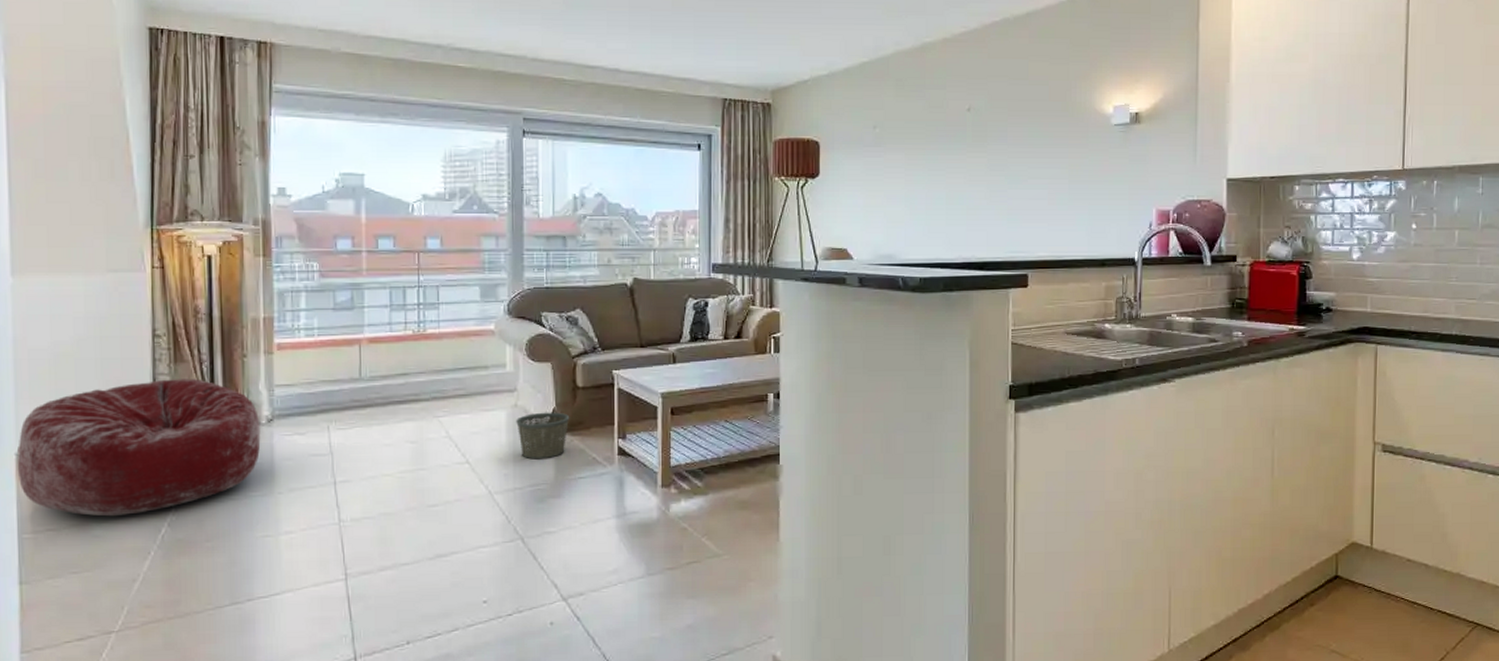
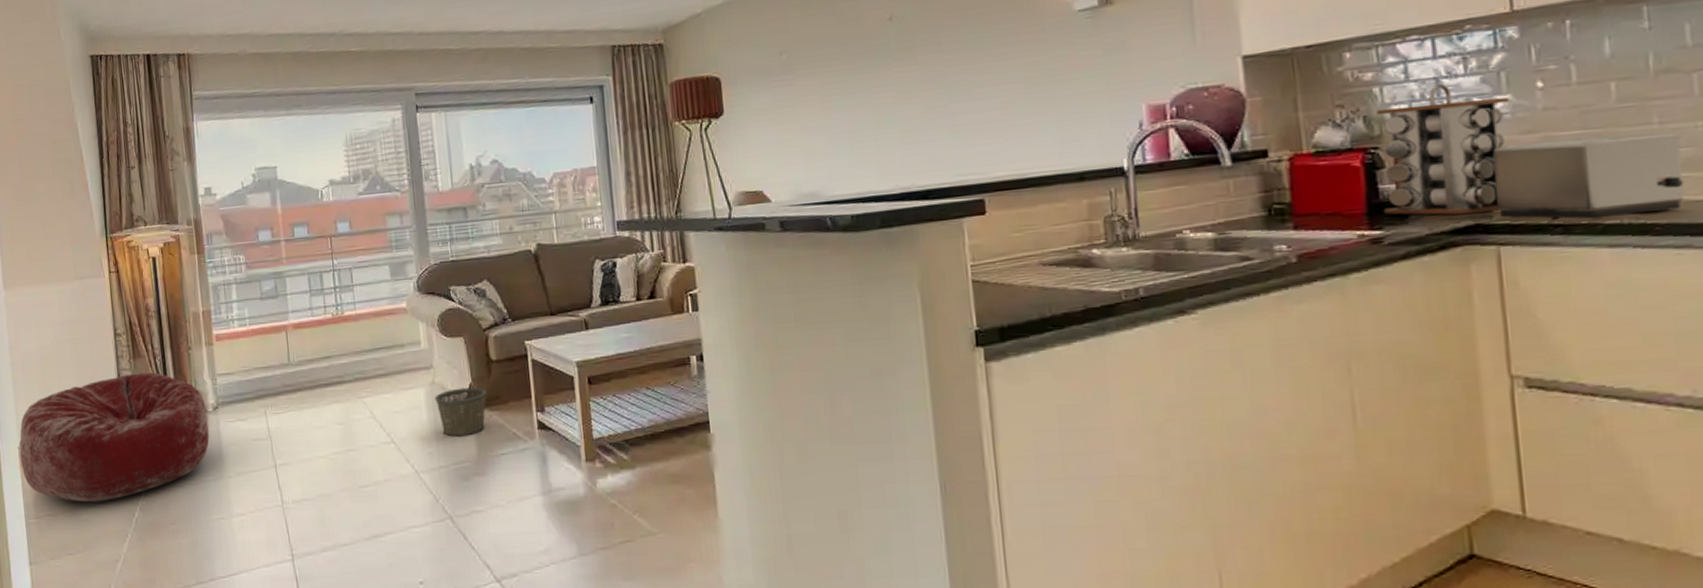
spice rack: none [1307,217,1395,320] -> present [1377,83,1510,217]
toaster: none [1378,269,1491,330] -> present [1492,132,1685,220]

